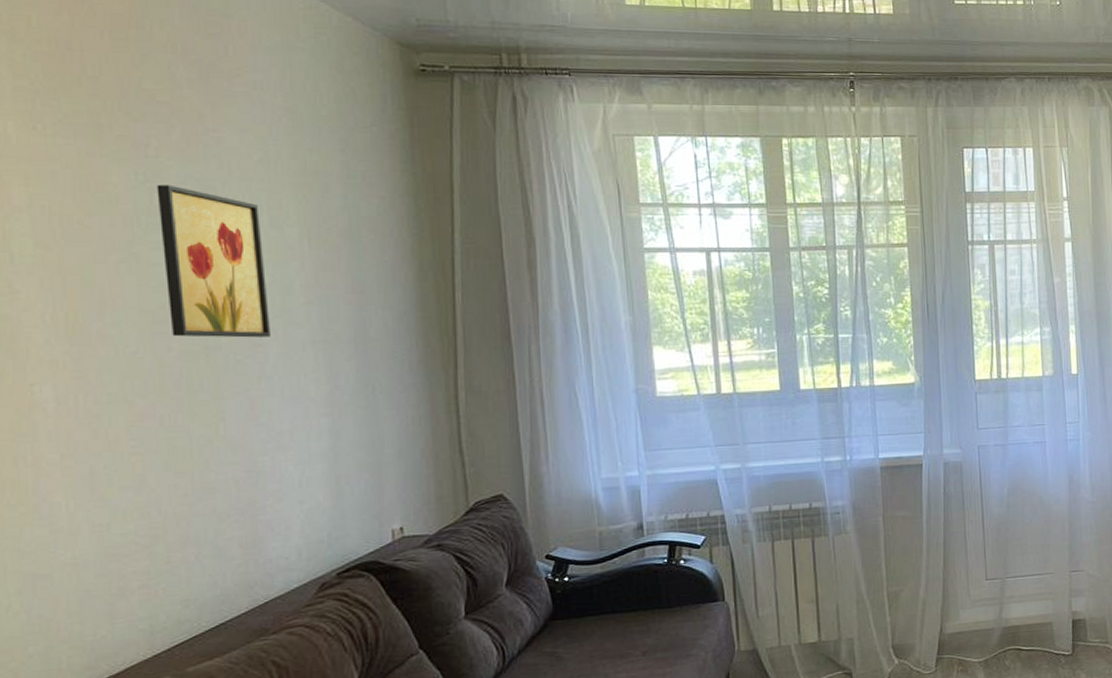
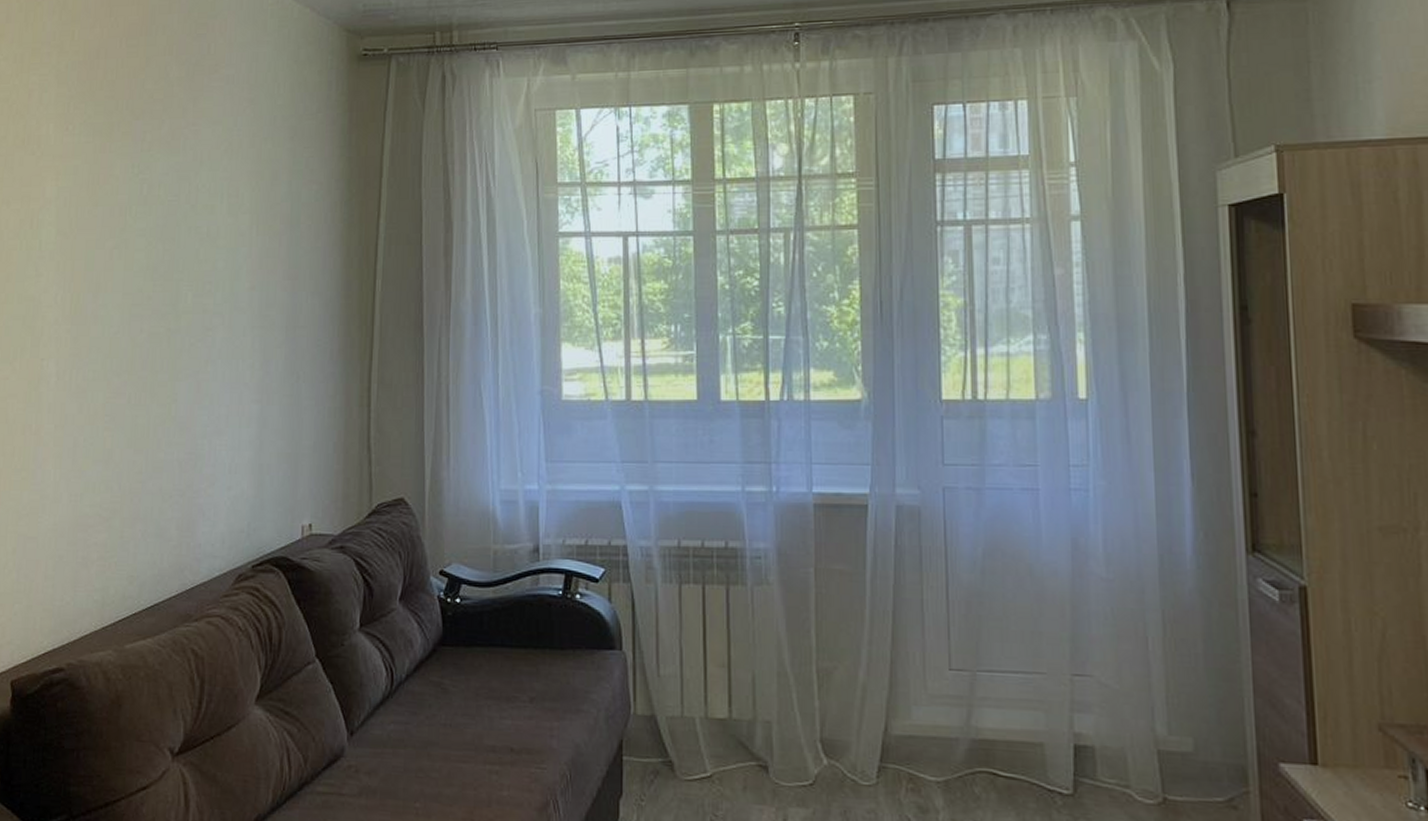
wall art: present [156,184,270,338] -> none [144,176,221,322]

